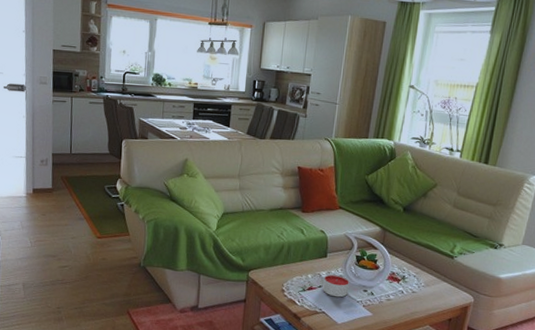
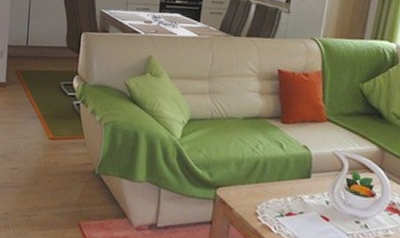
candle: present [323,274,349,298] -> none [304,199,338,228]

